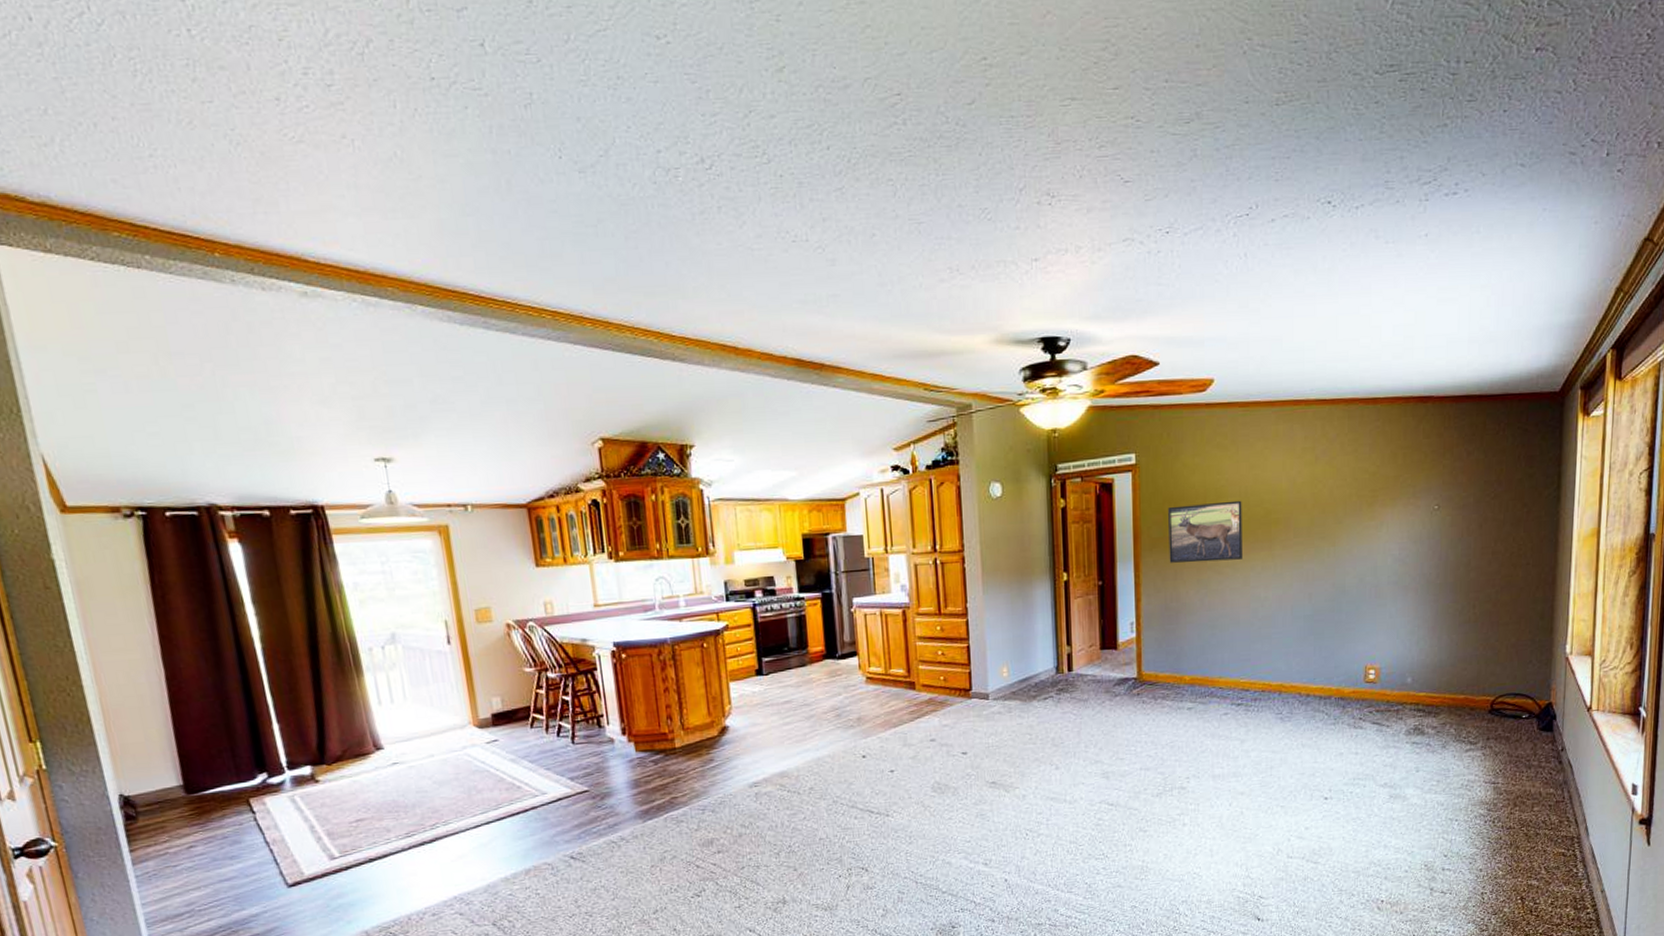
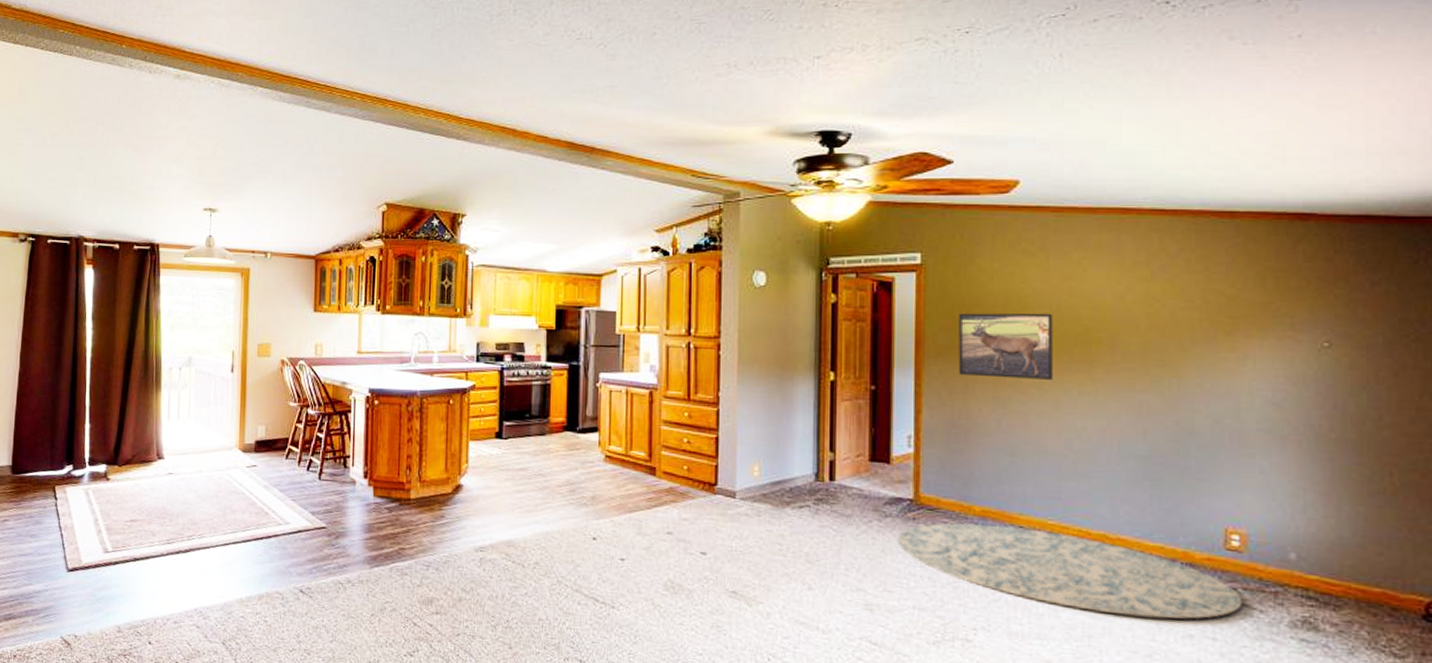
rug: none [1126,688,1376,748] -> present [897,523,1243,620]

